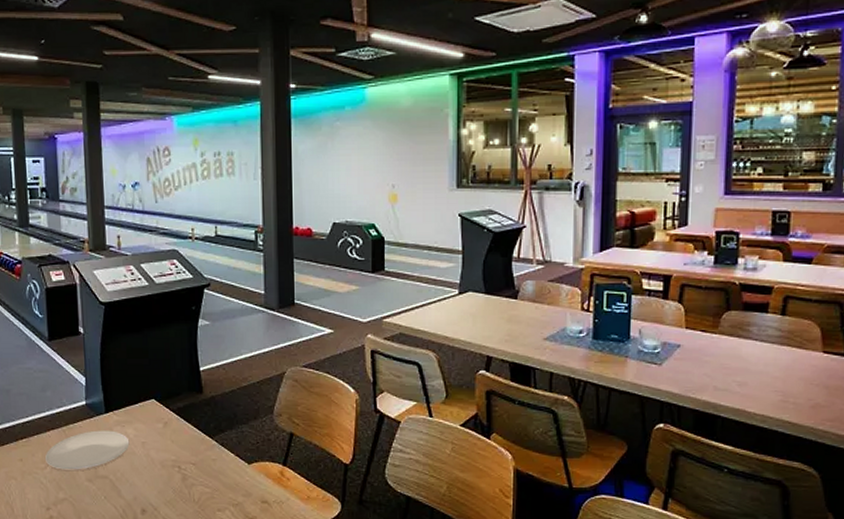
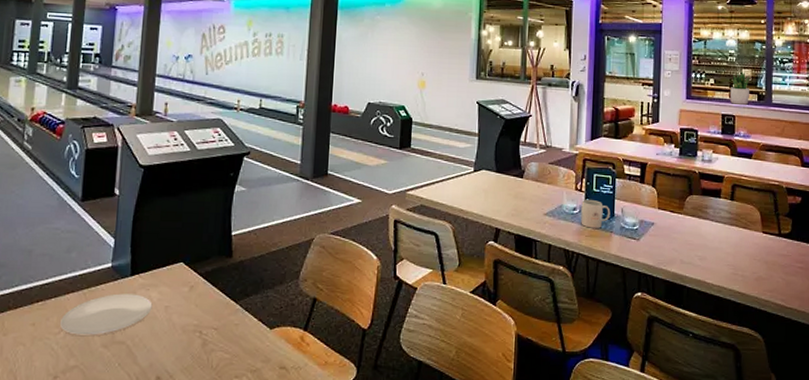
mug: none [588,320,625,353] -> present [581,199,611,228]
planter: none [784,155,813,199] -> present [730,72,750,106]

